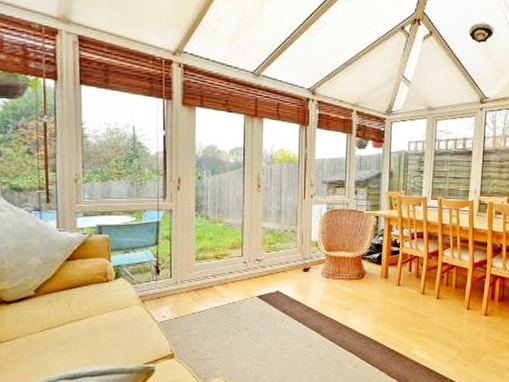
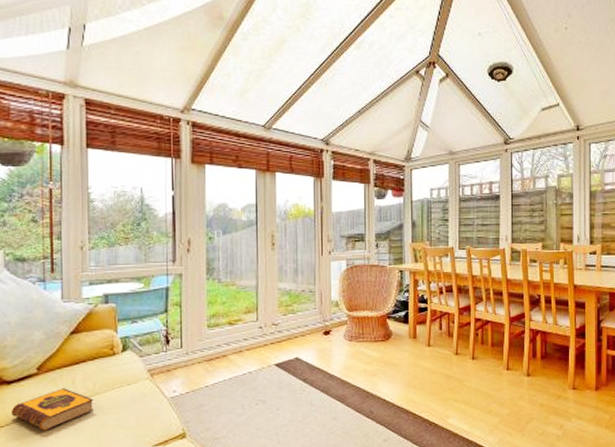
hardback book: none [10,310,88,347] -> present [10,388,93,431]

